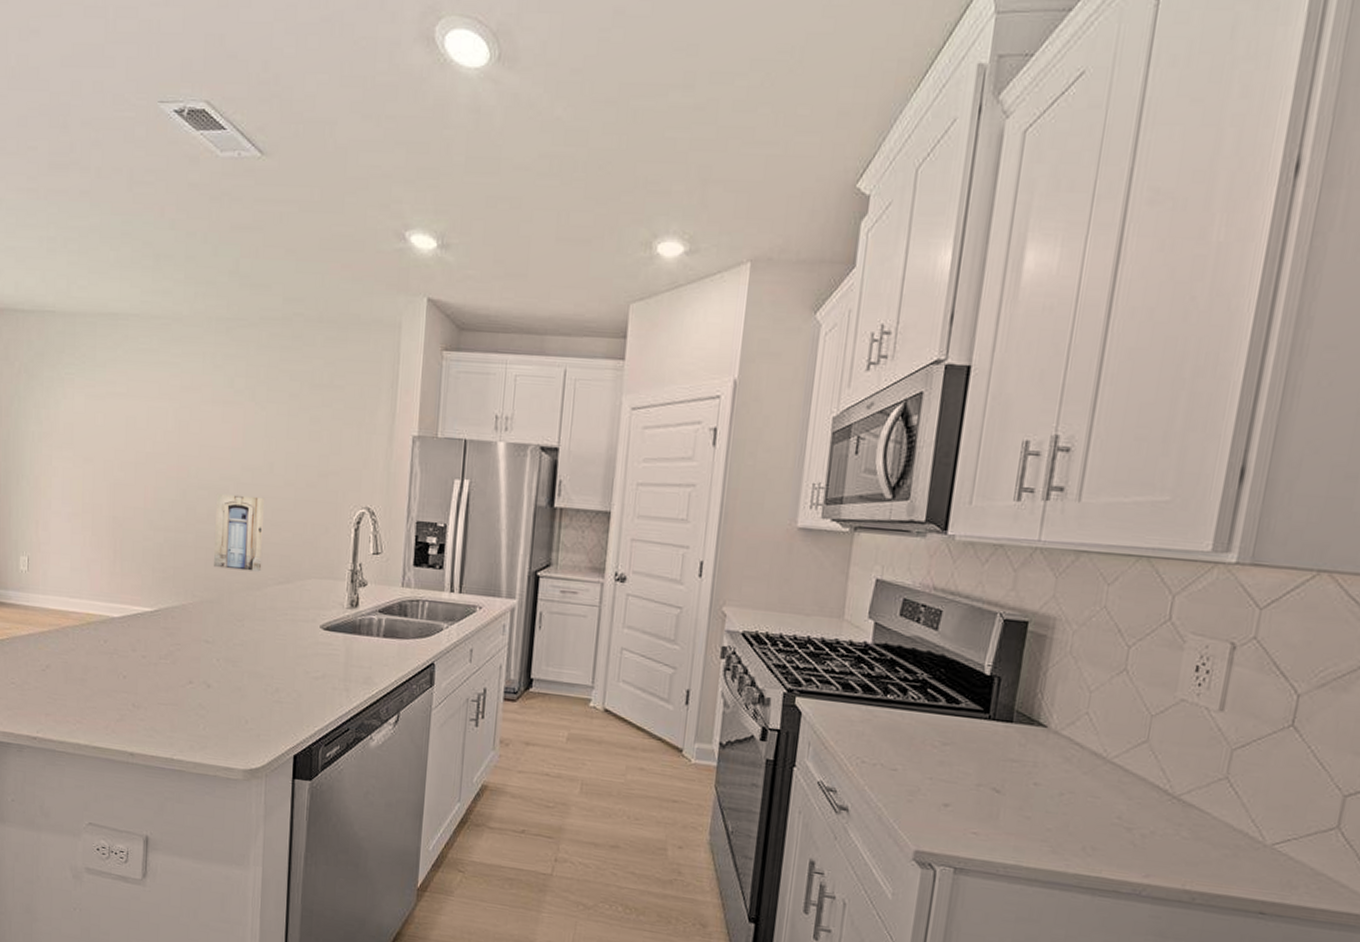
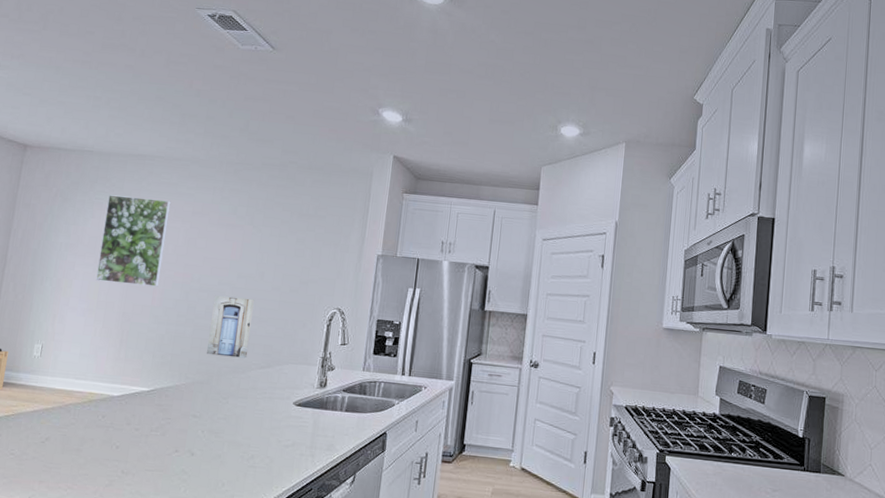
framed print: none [77,368,154,484] -> present [96,195,171,287]

